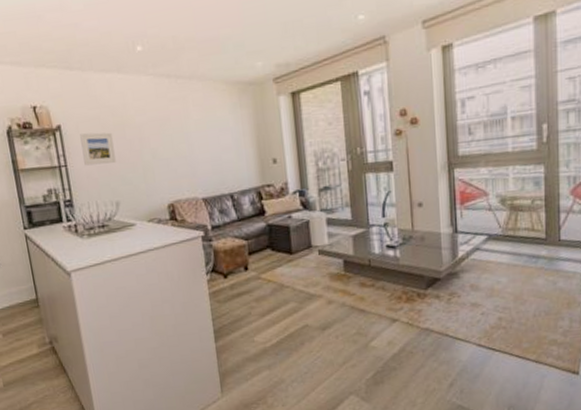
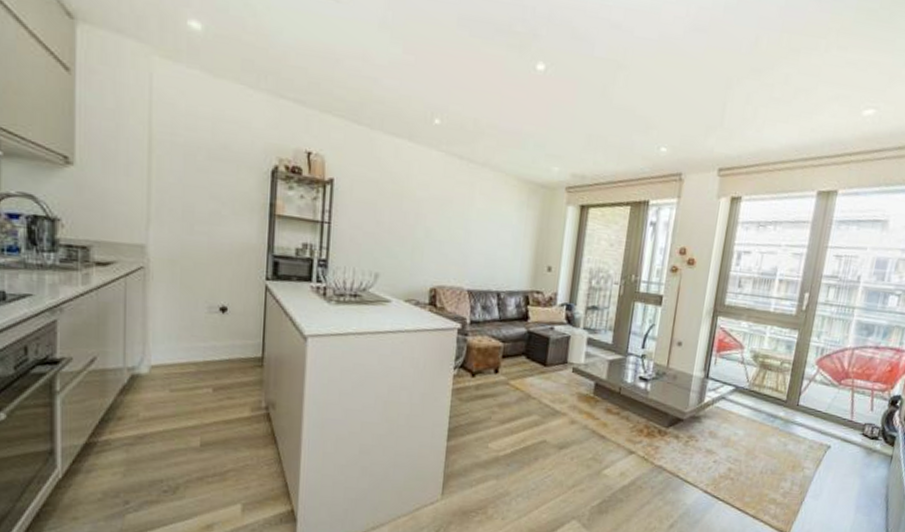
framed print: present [80,132,117,166] -> none [350,193,389,232]

